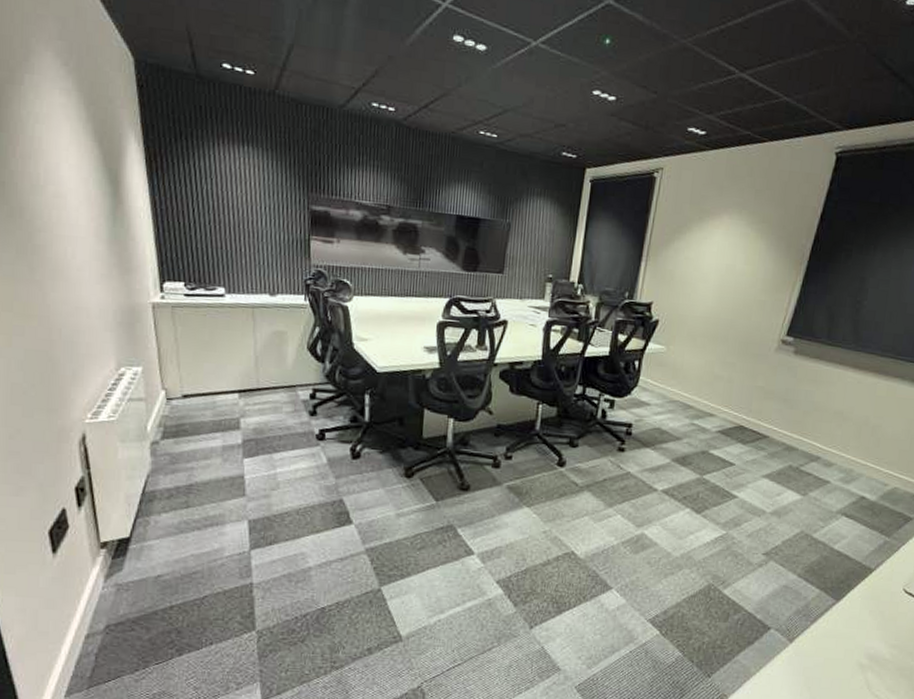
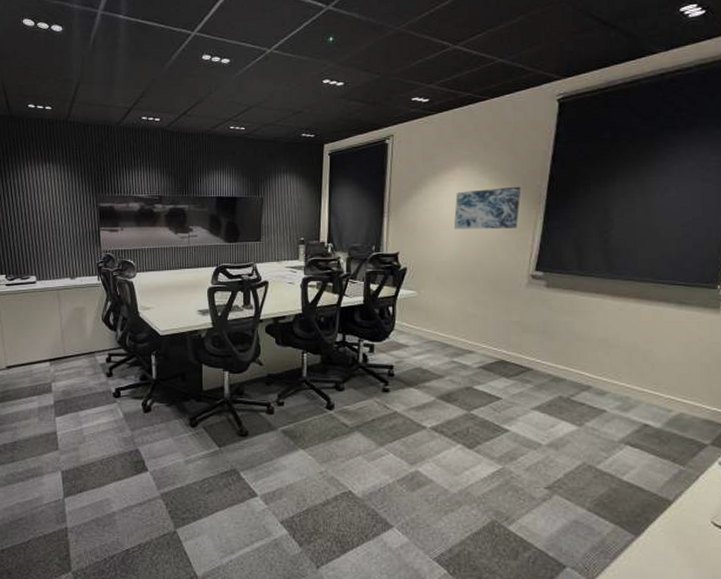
wall art: none [712,242,786,289] -> present [453,186,521,229]

